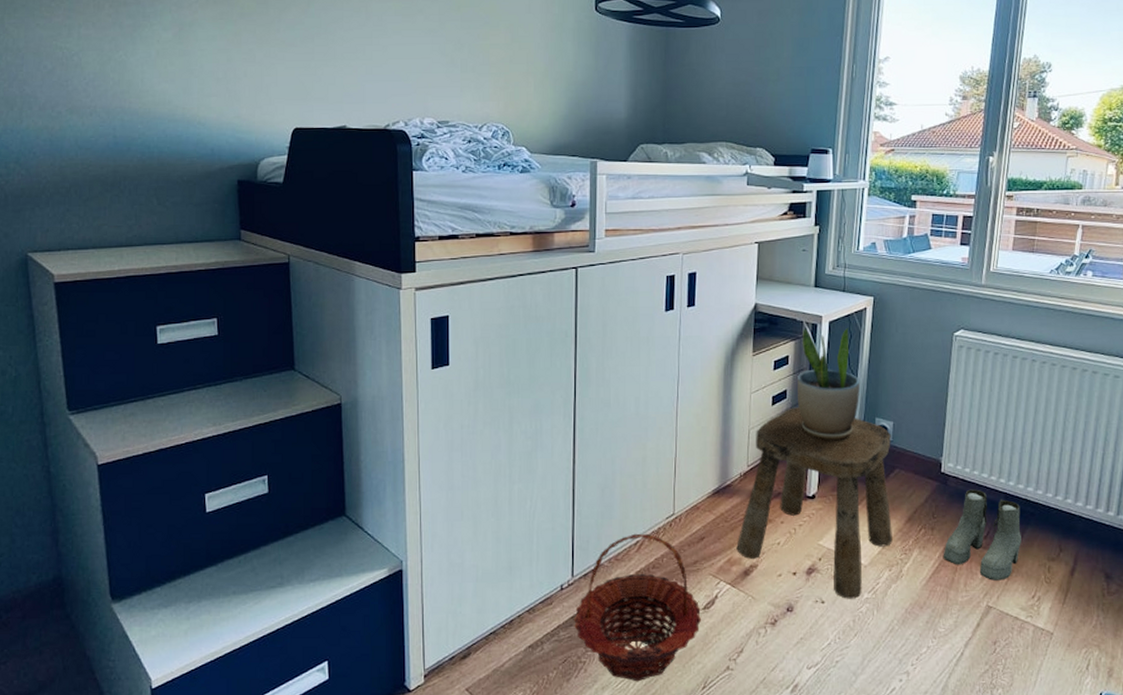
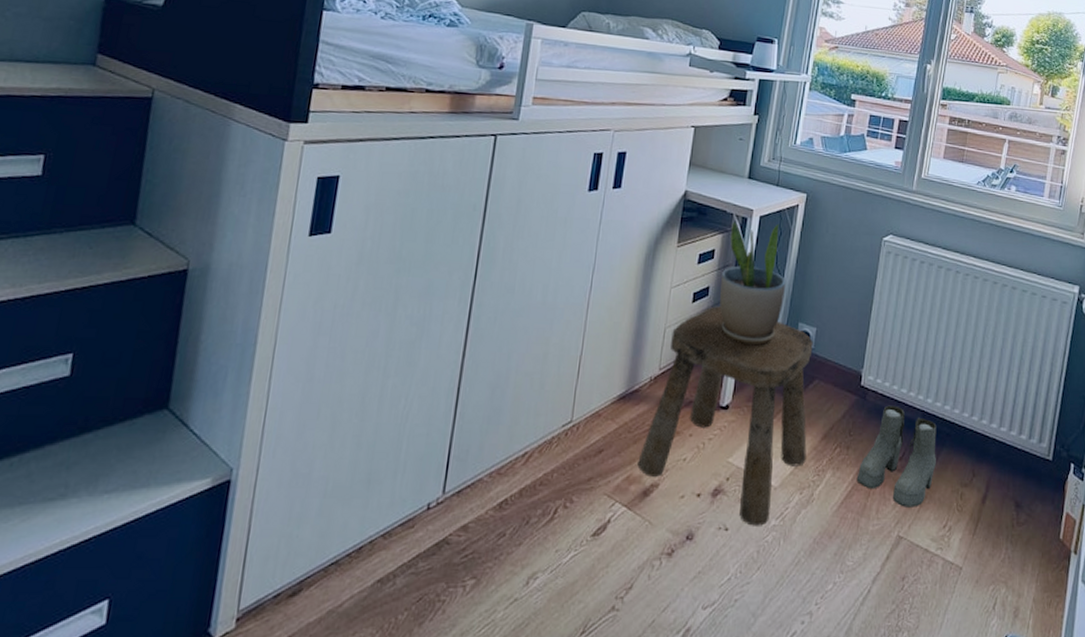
basket: present [574,533,702,682] -> none [437,442,590,626]

